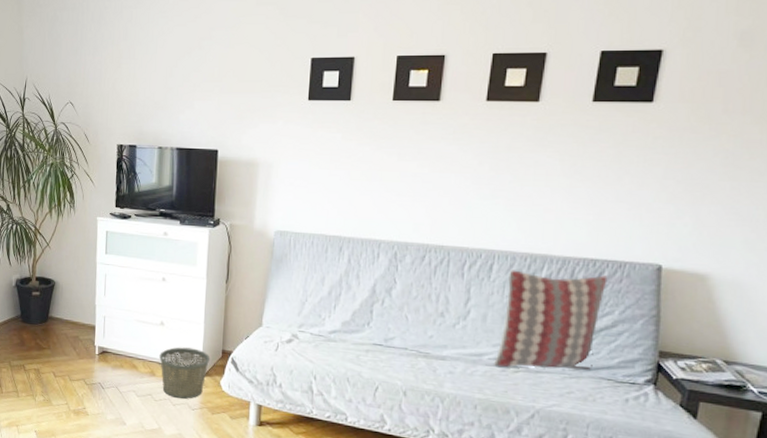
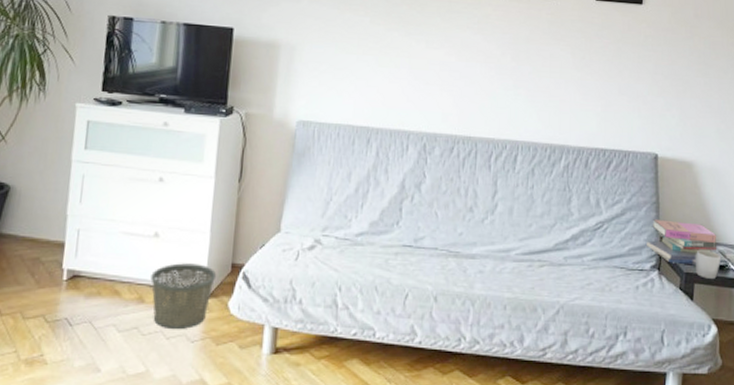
pillow: present [494,270,608,370] -> none [521,161,616,263]
books: none [641,333,734,382] -> present [647,219,718,264]
mug: none [702,367,738,399] -> present [695,249,721,279]

